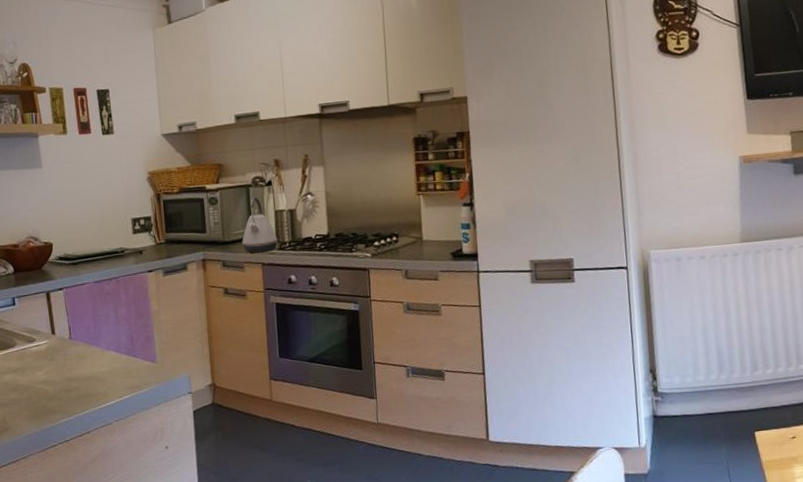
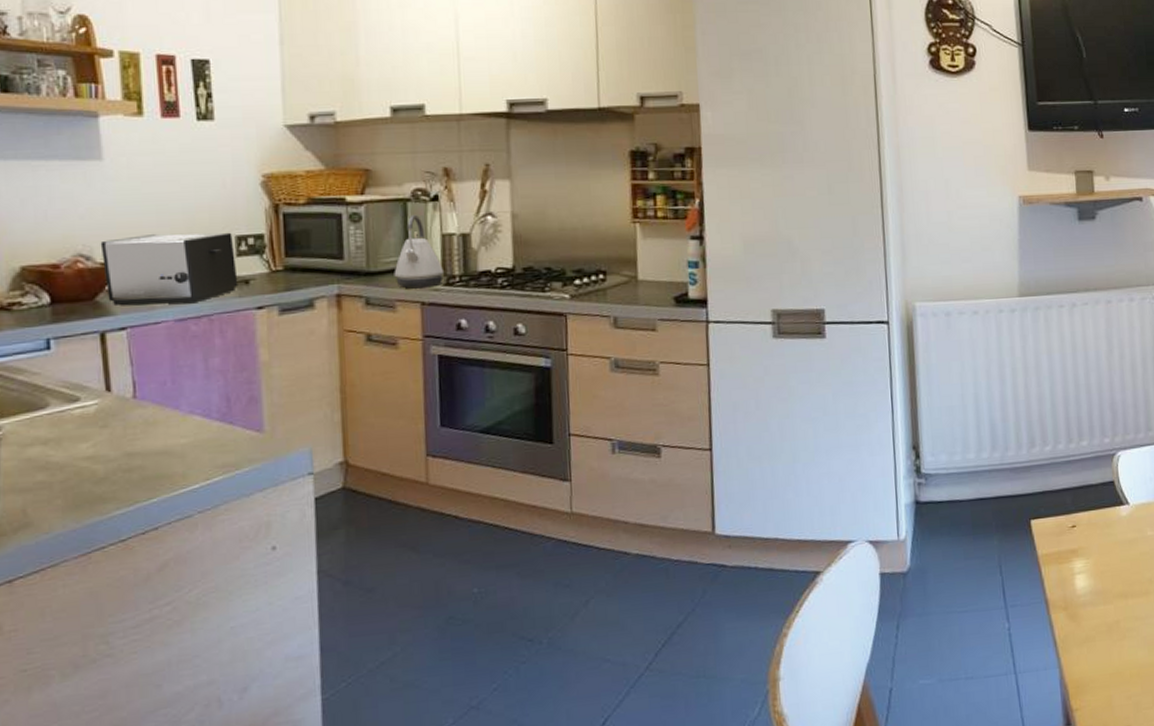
toaster: none [43,216,135,273] -> present [100,232,238,306]

